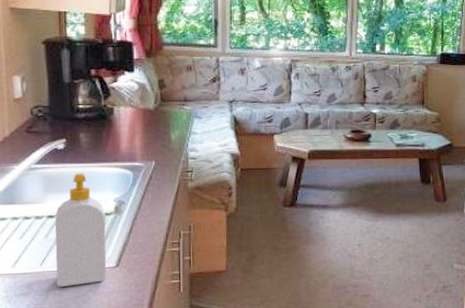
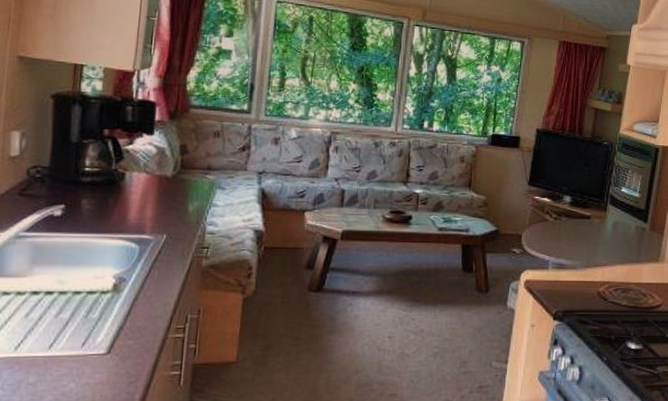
soap bottle: present [54,173,107,287] -> none [31,244,101,376]

